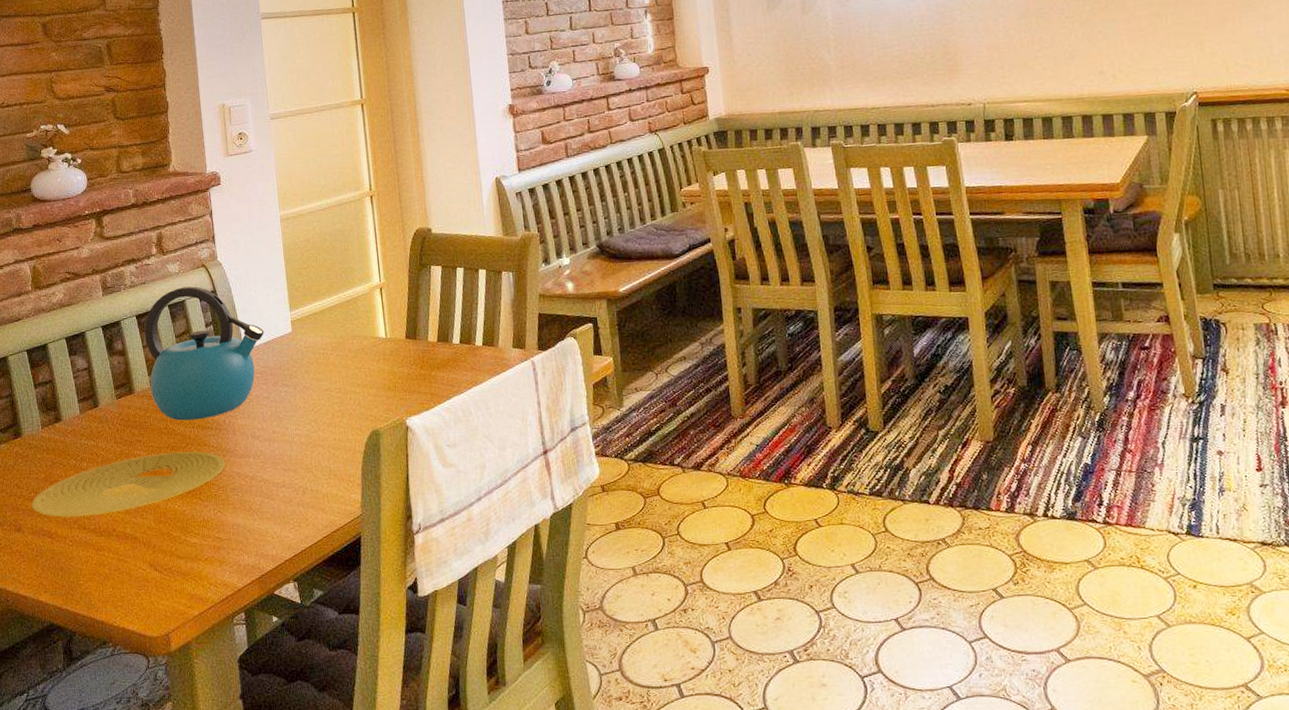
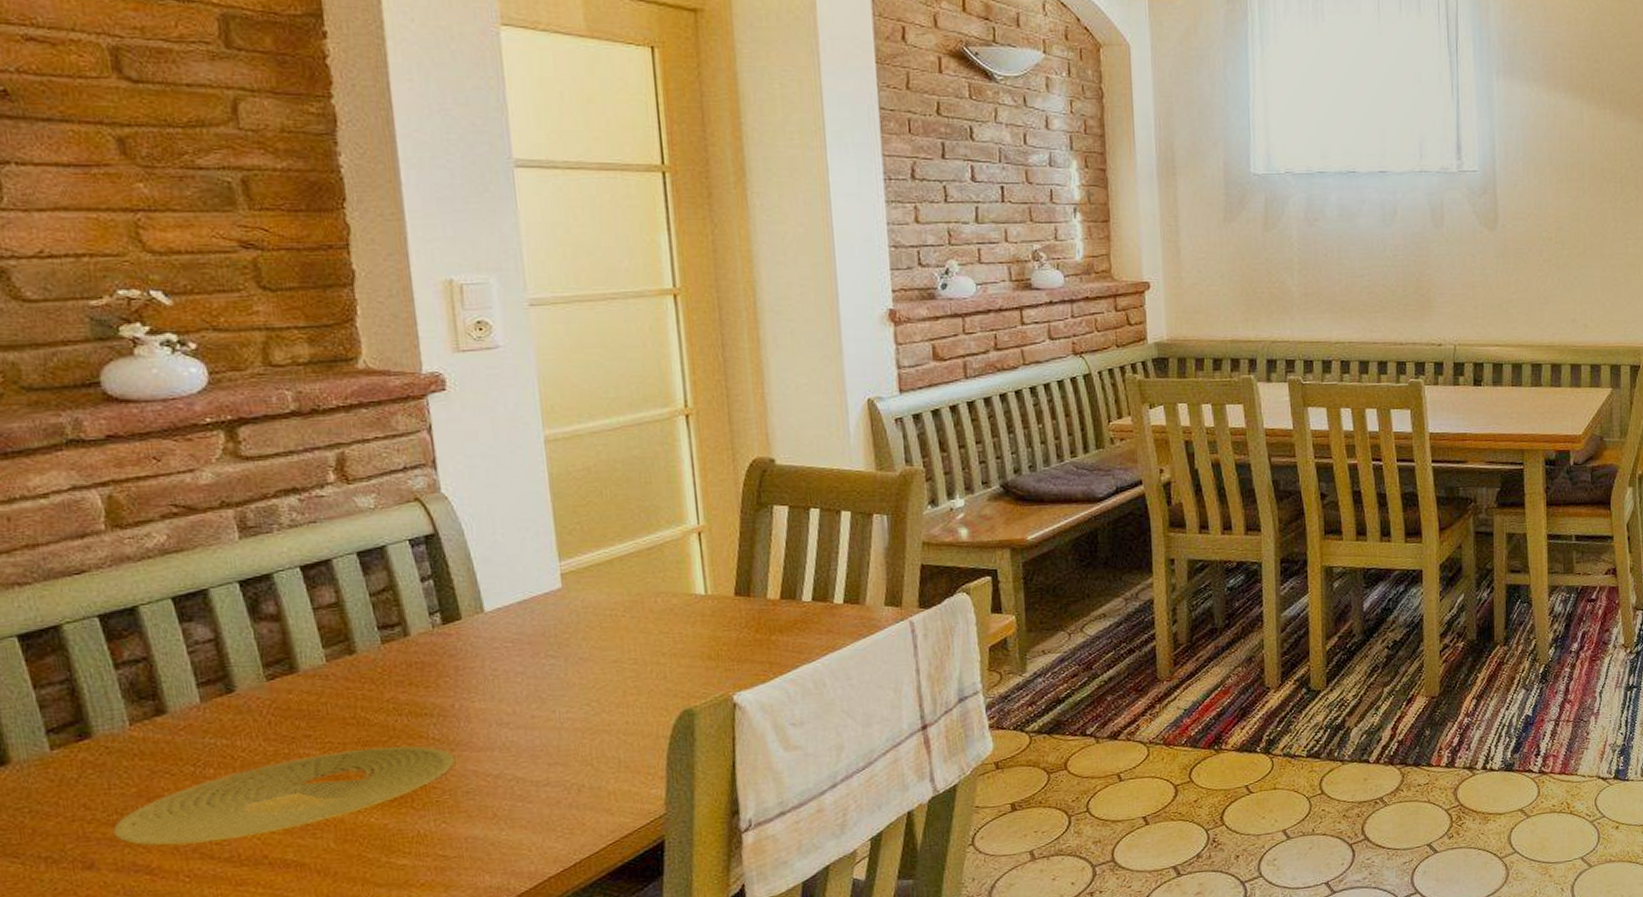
kettle: present [144,286,264,421] -> none [315,527,518,707]

